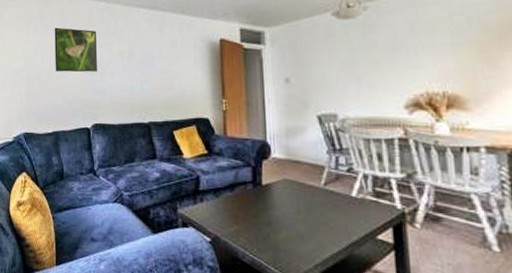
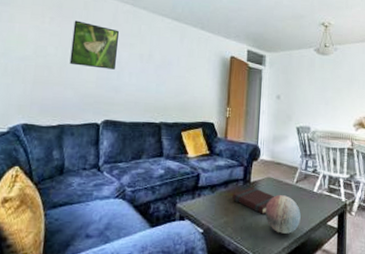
book: none [241,190,297,223] -> present [232,187,275,214]
decorative orb: none [285,200,336,248] -> present [265,195,301,234]

